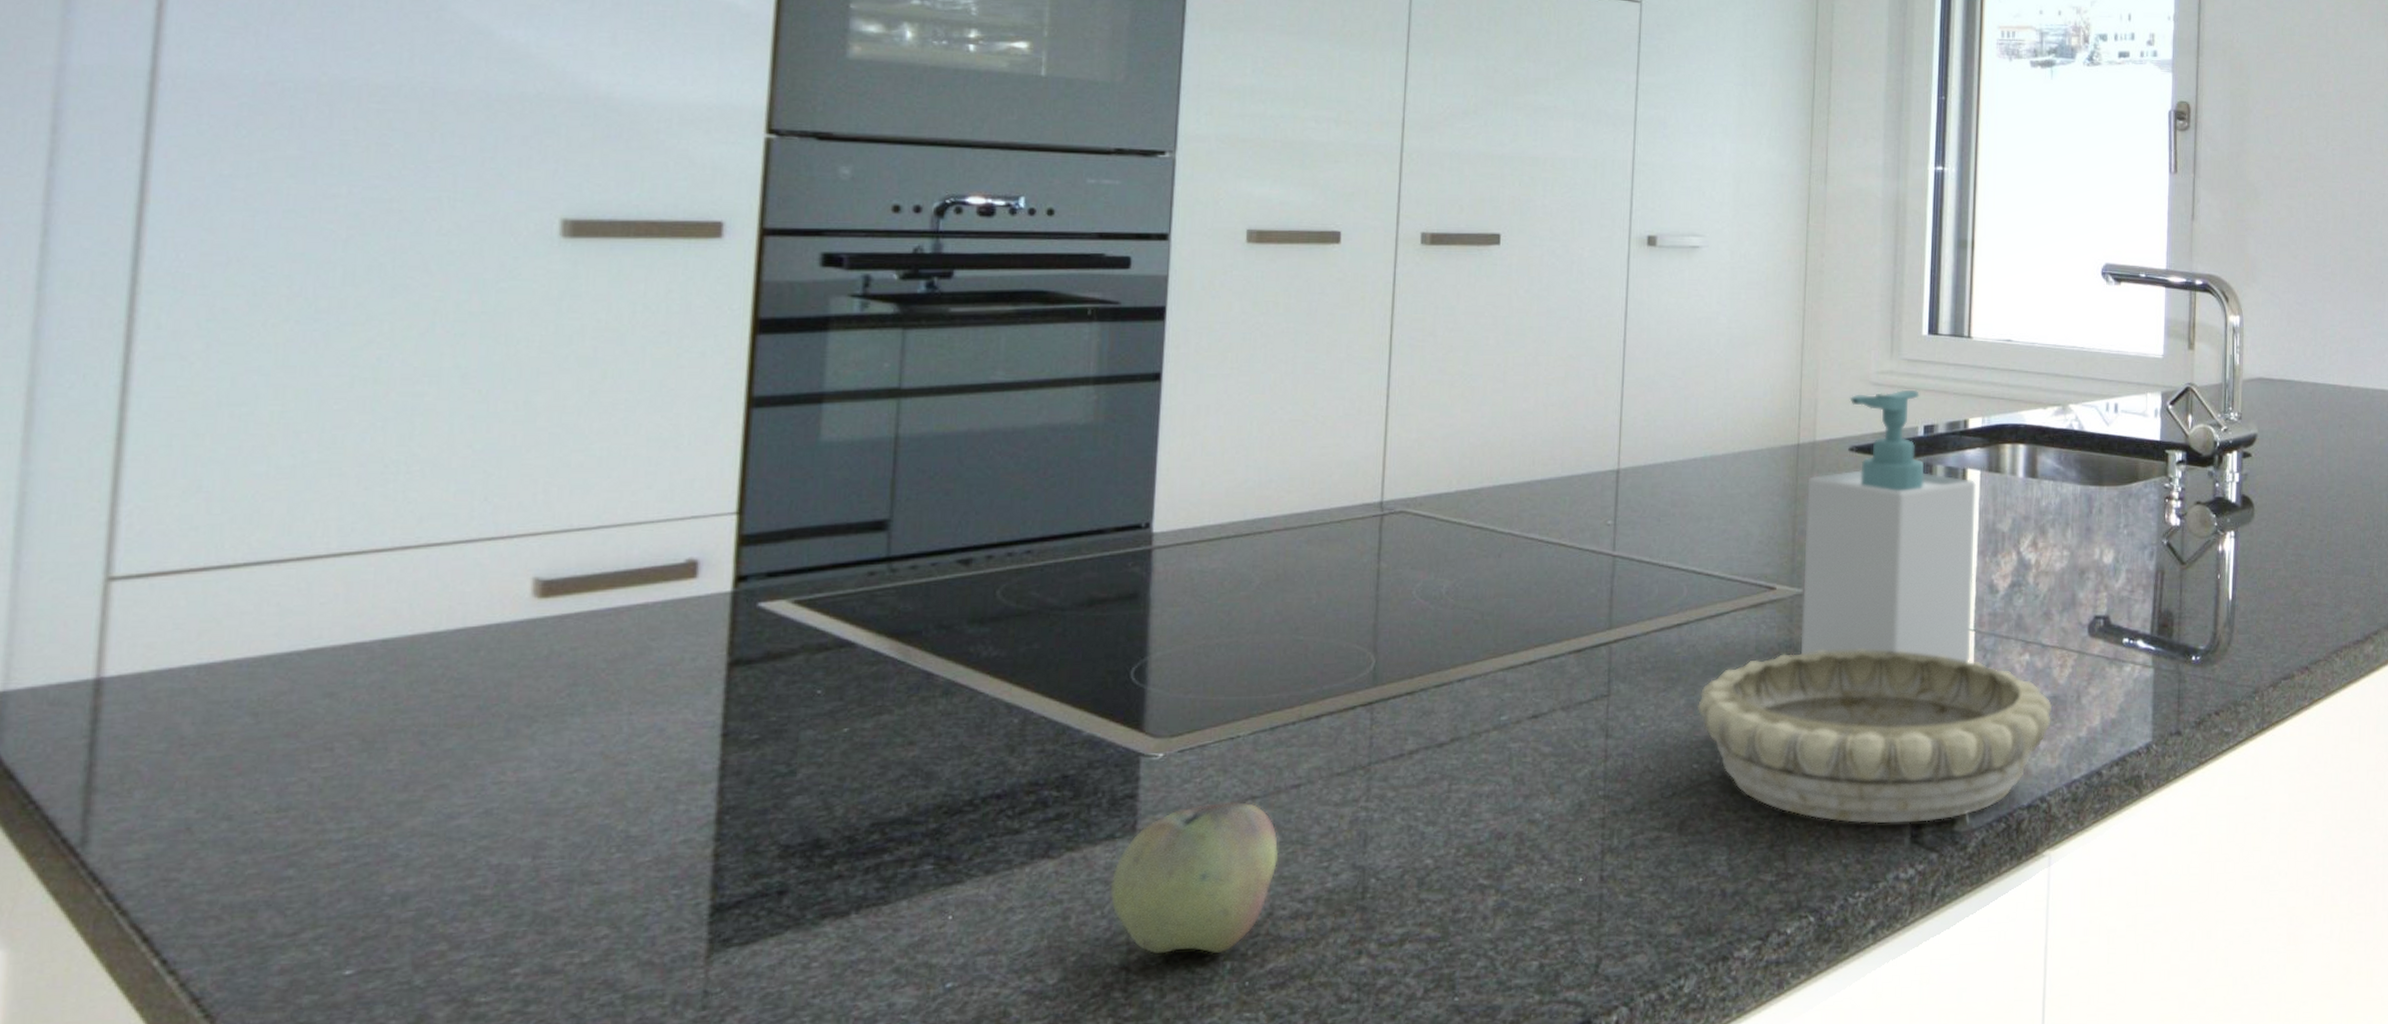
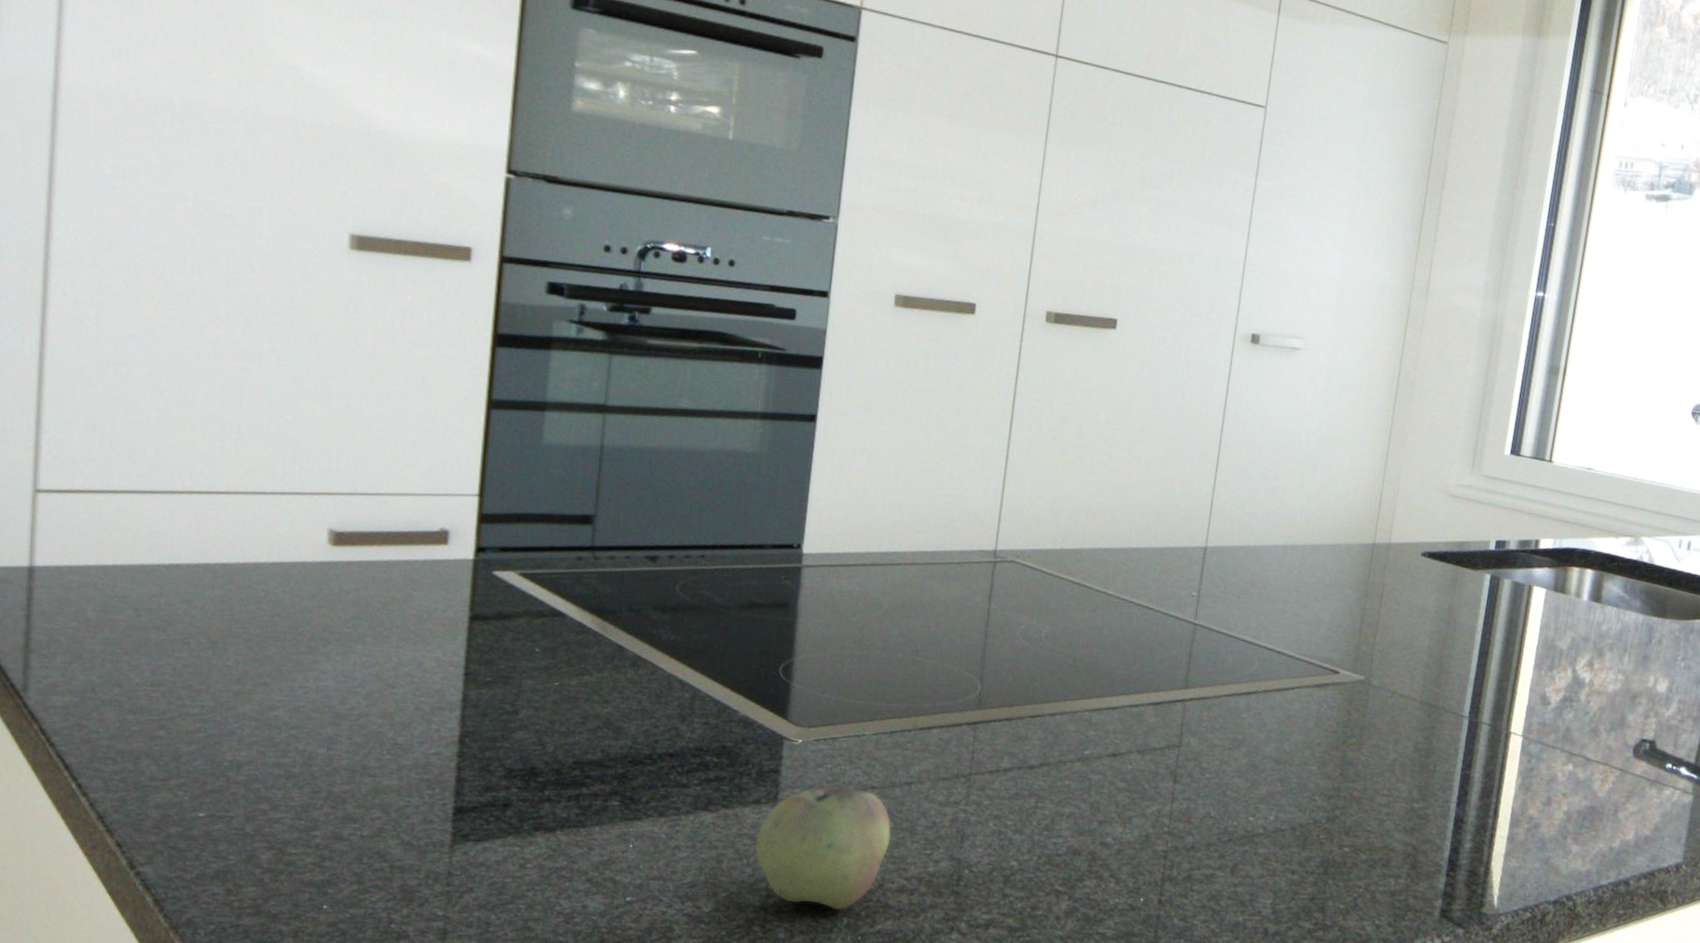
decorative bowl: present [1696,648,2053,824] -> none [1257,732,1590,901]
soap bottle: present [1801,389,1976,662] -> none [1357,504,1540,764]

